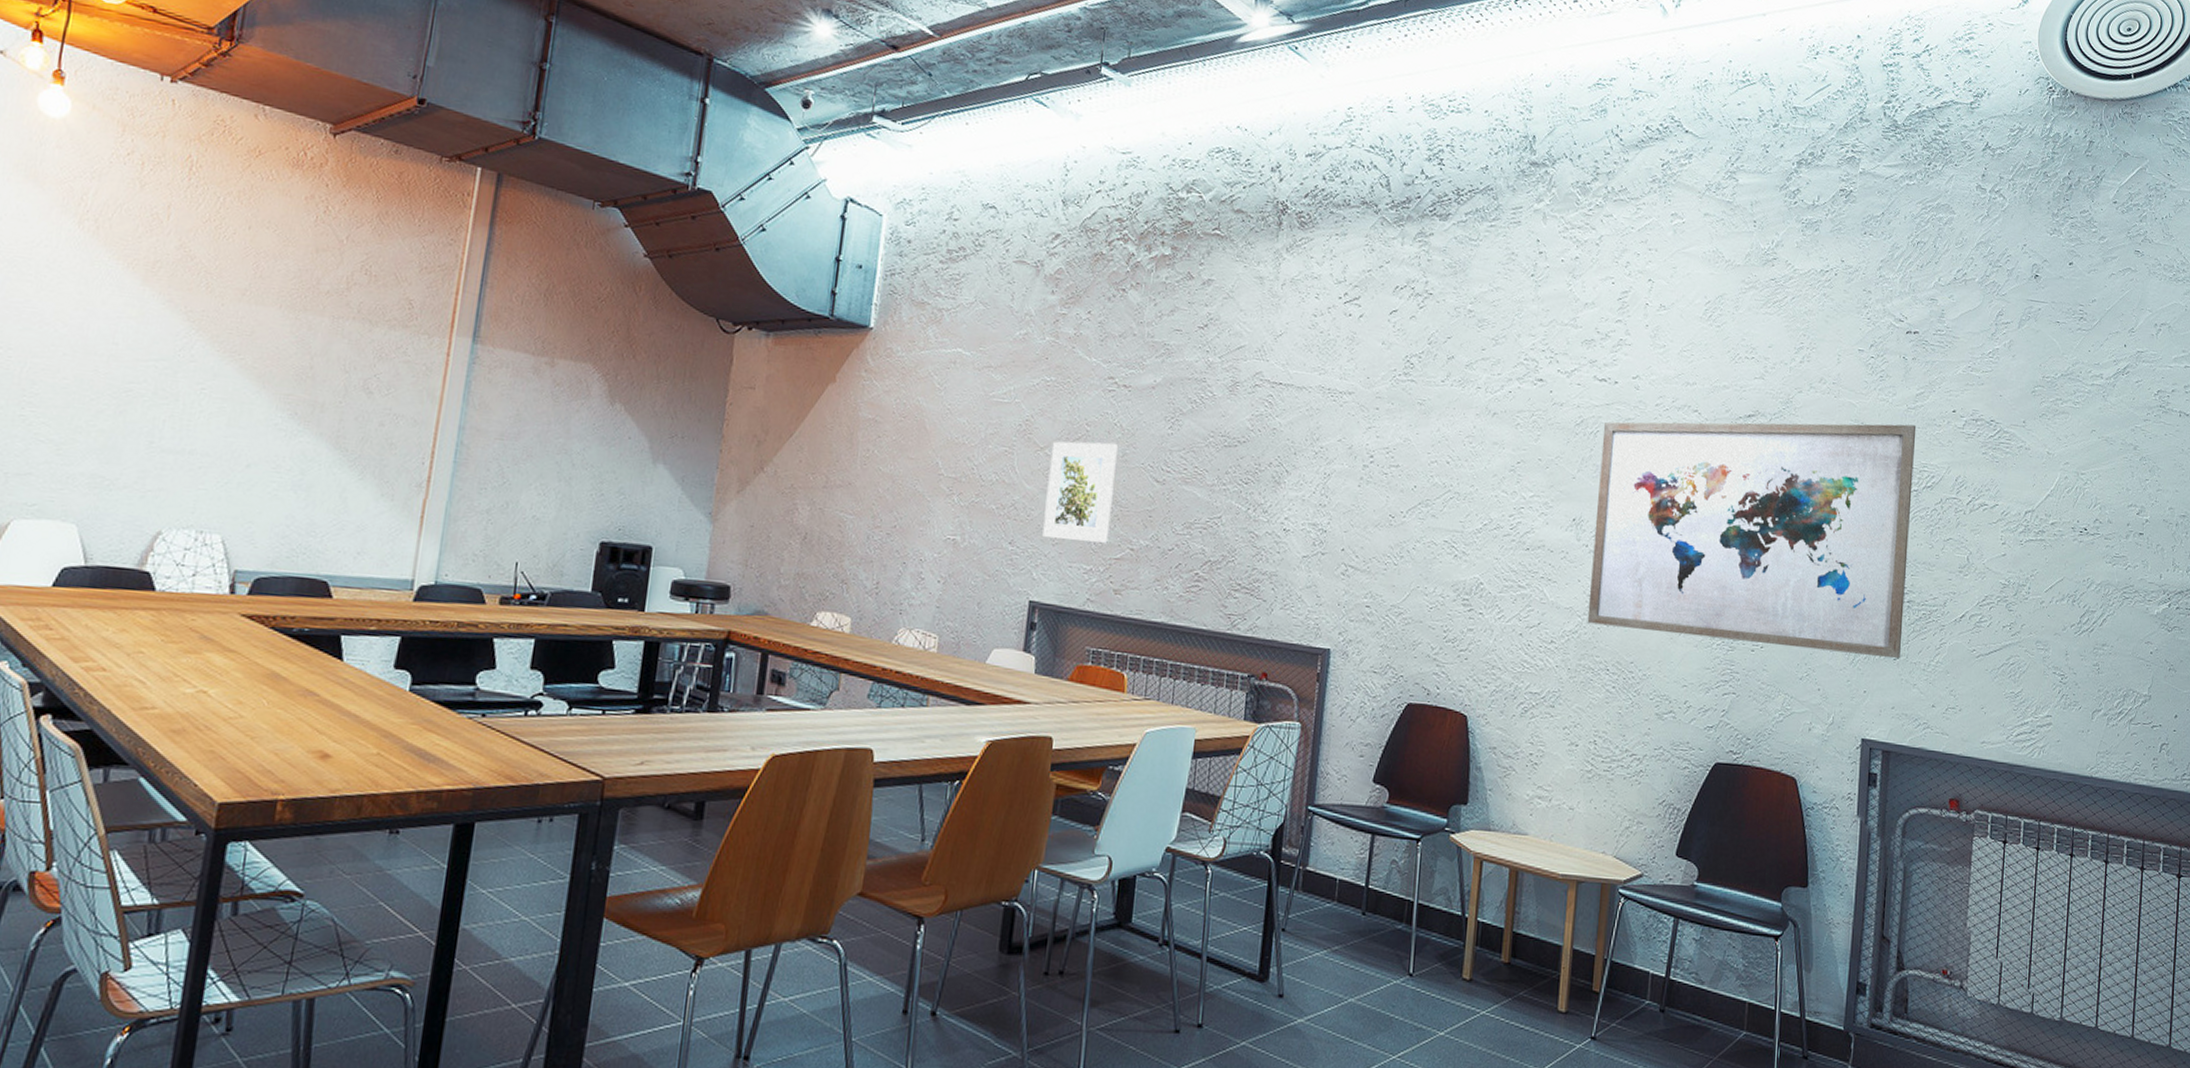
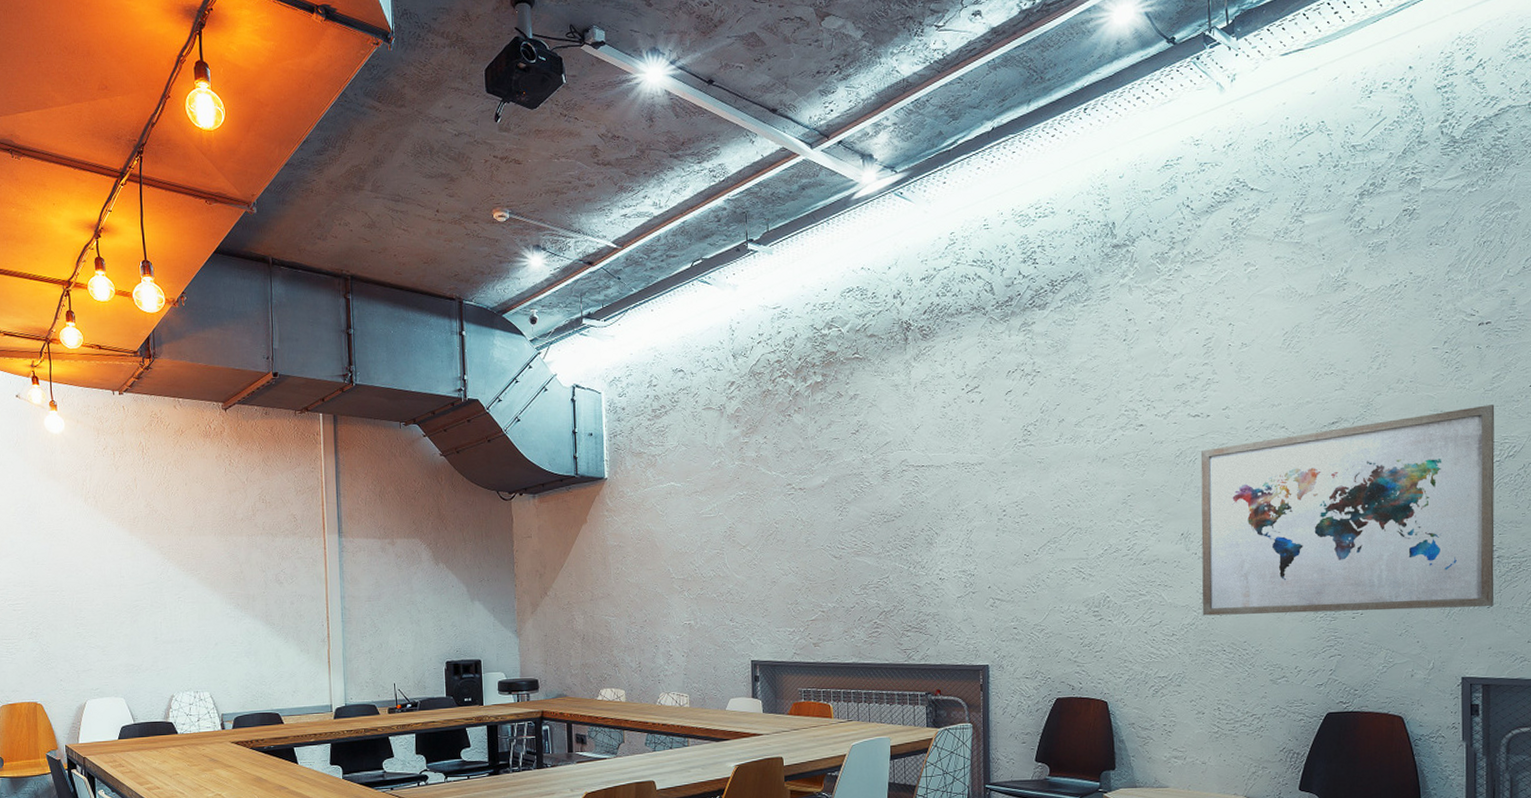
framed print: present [1042,441,1118,543] -> none [751,533,804,613]

